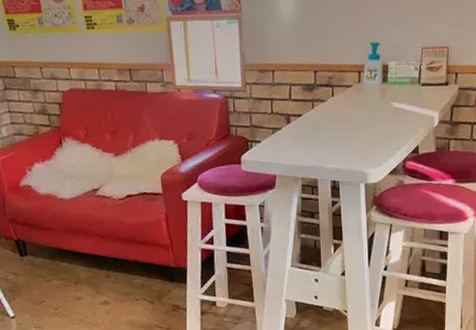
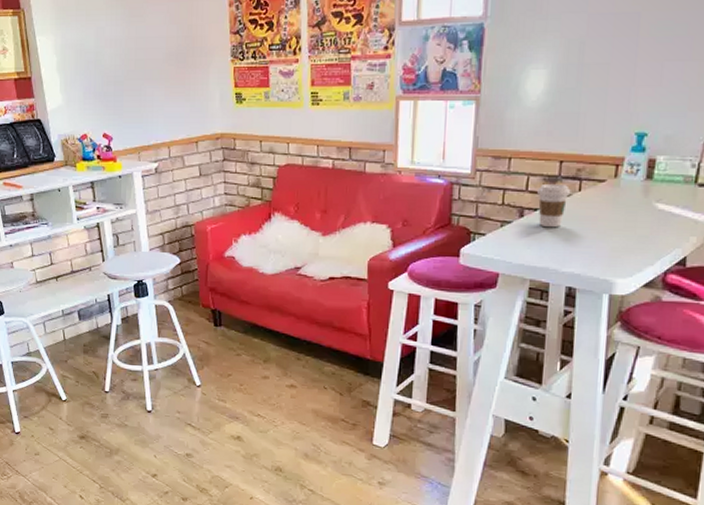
coffee cup: none [299,91,326,131] -> present [537,183,571,228]

